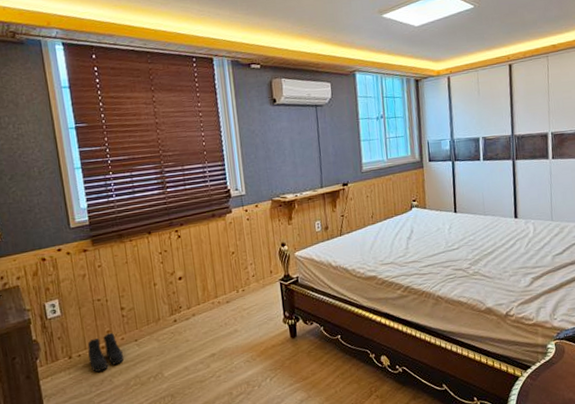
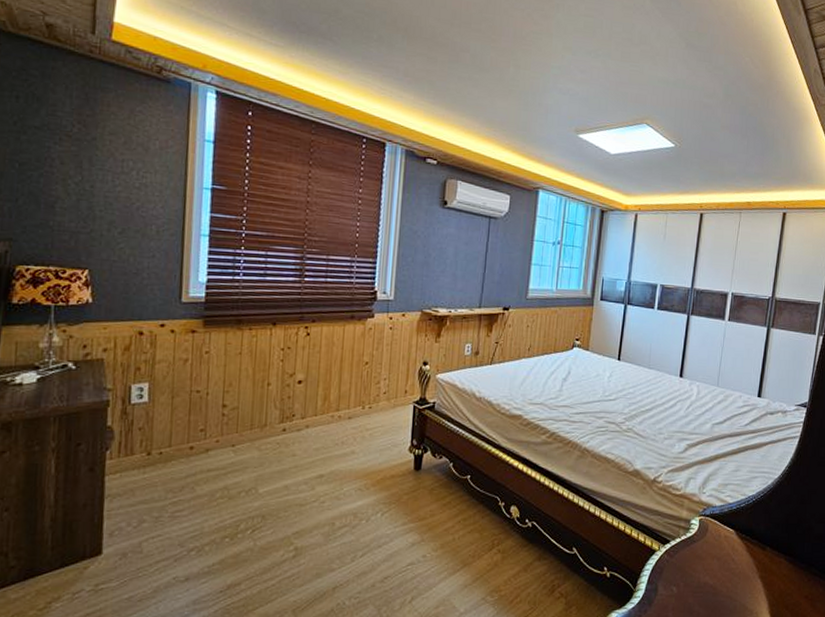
boots: present [87,332,124,372] -> none [171,431,215,476]

